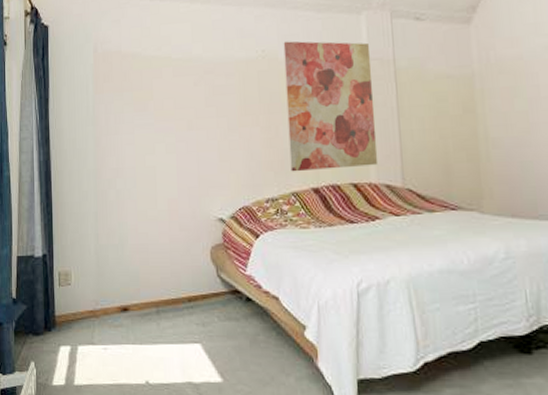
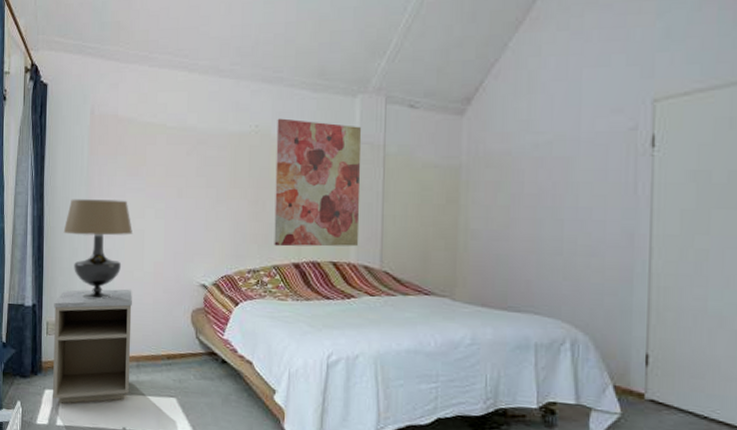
nightstand: none [65,229,150,360] -> present [53,289,132,404]
table lamp: none [71,137,143,244] -> present [63,199,132,300]

